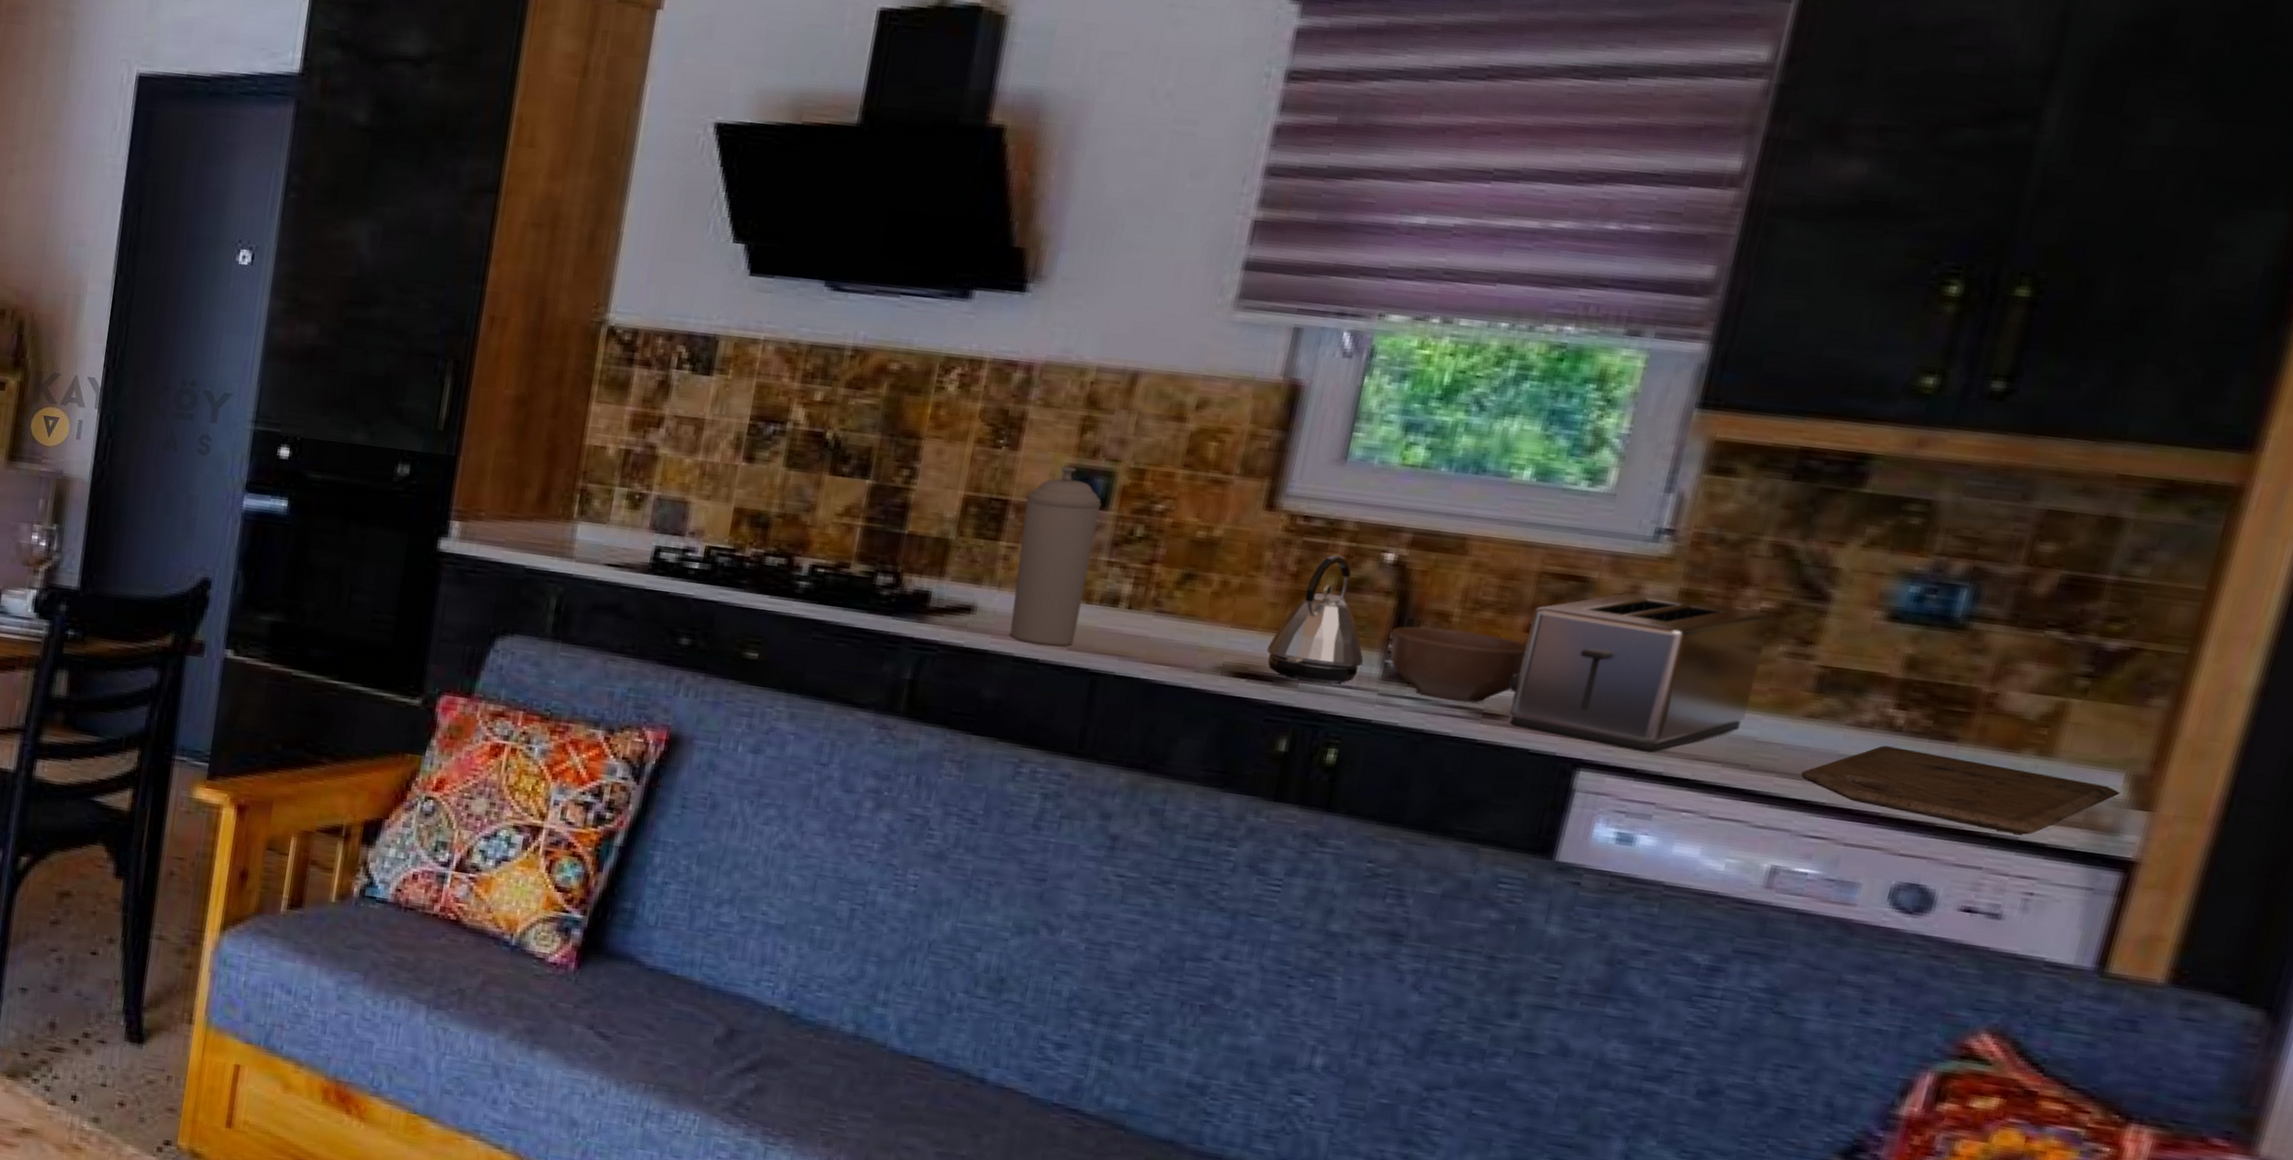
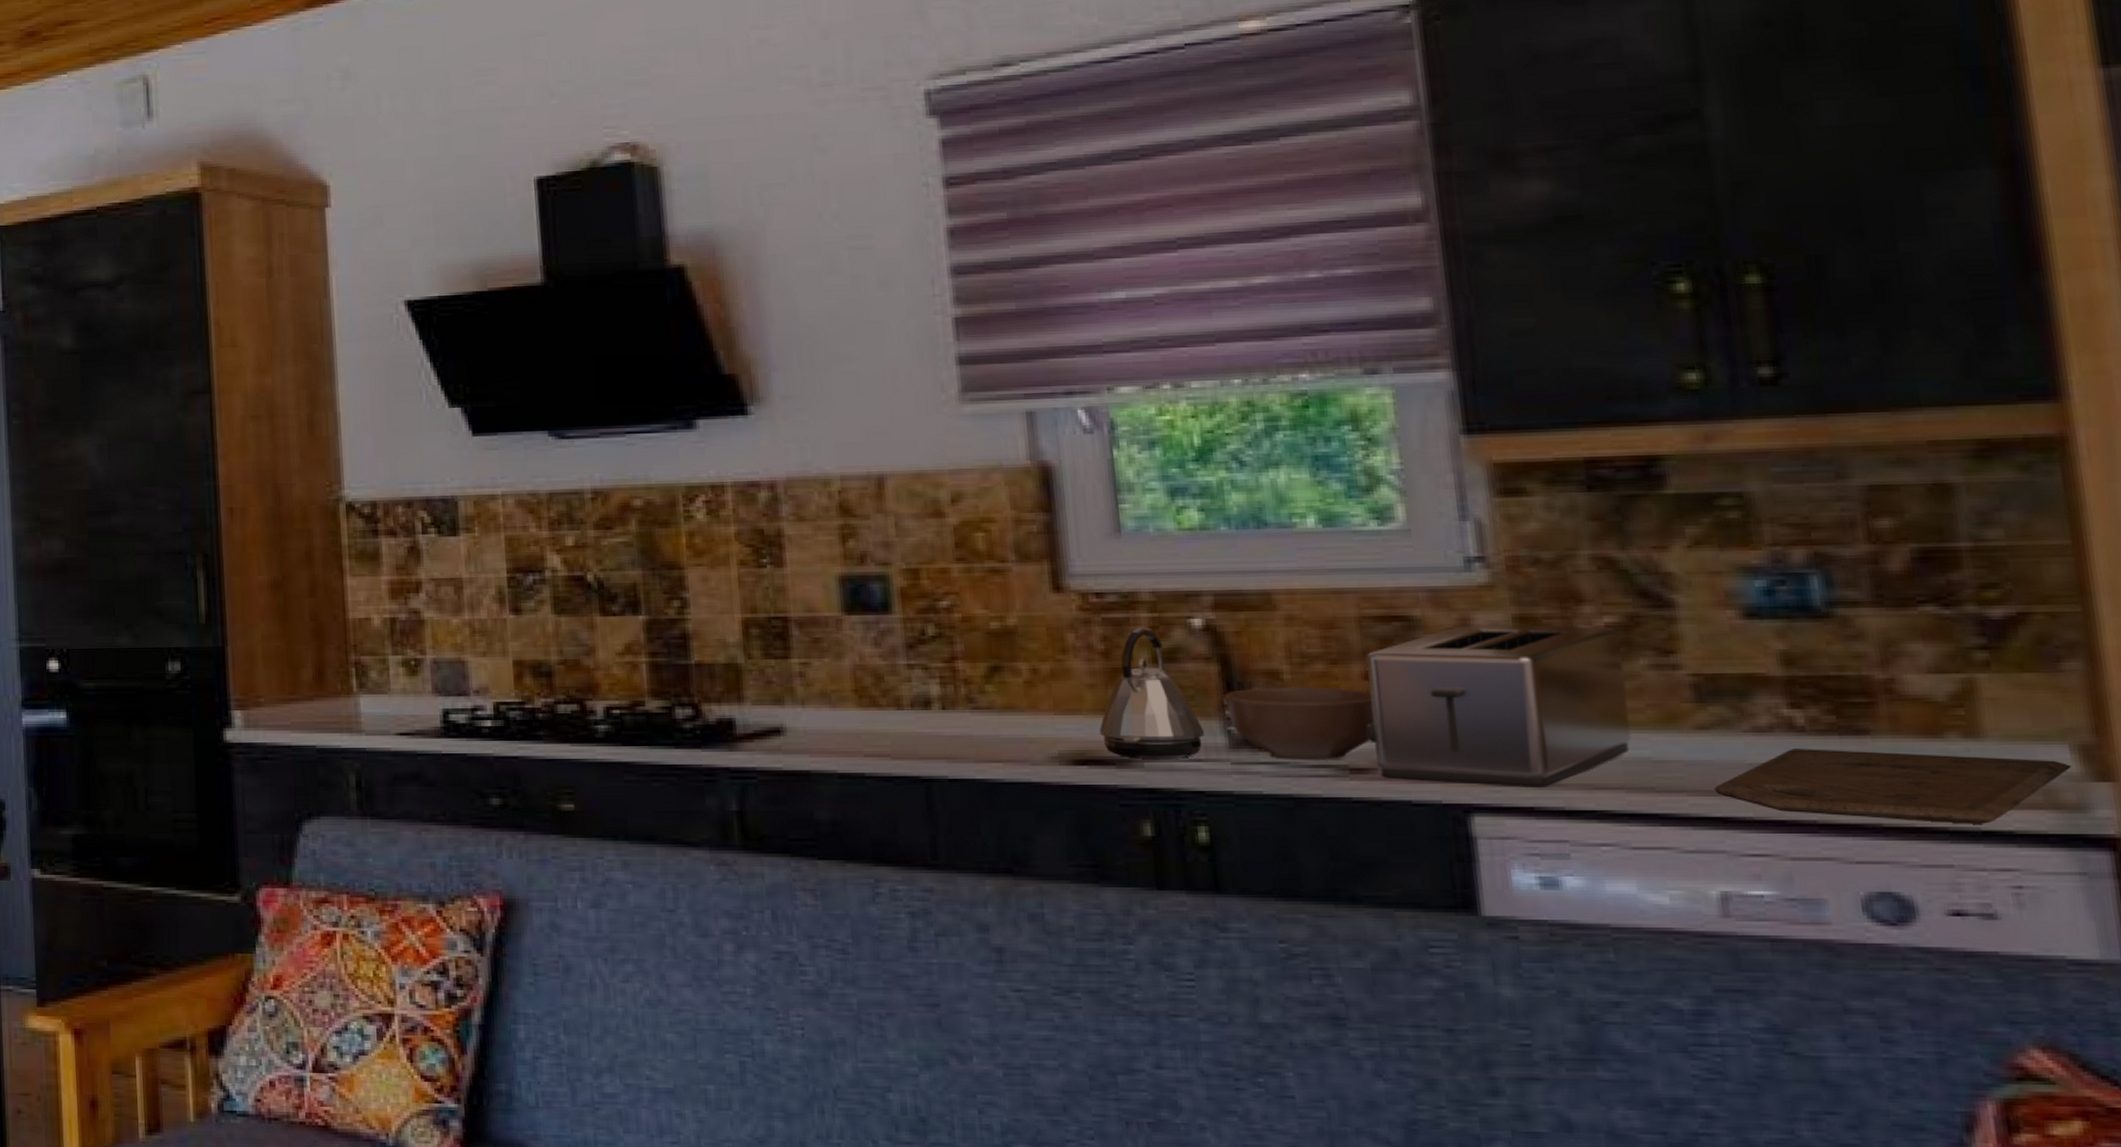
canister: present [1009,466,1102,647] -> none [806,576,896,759]

